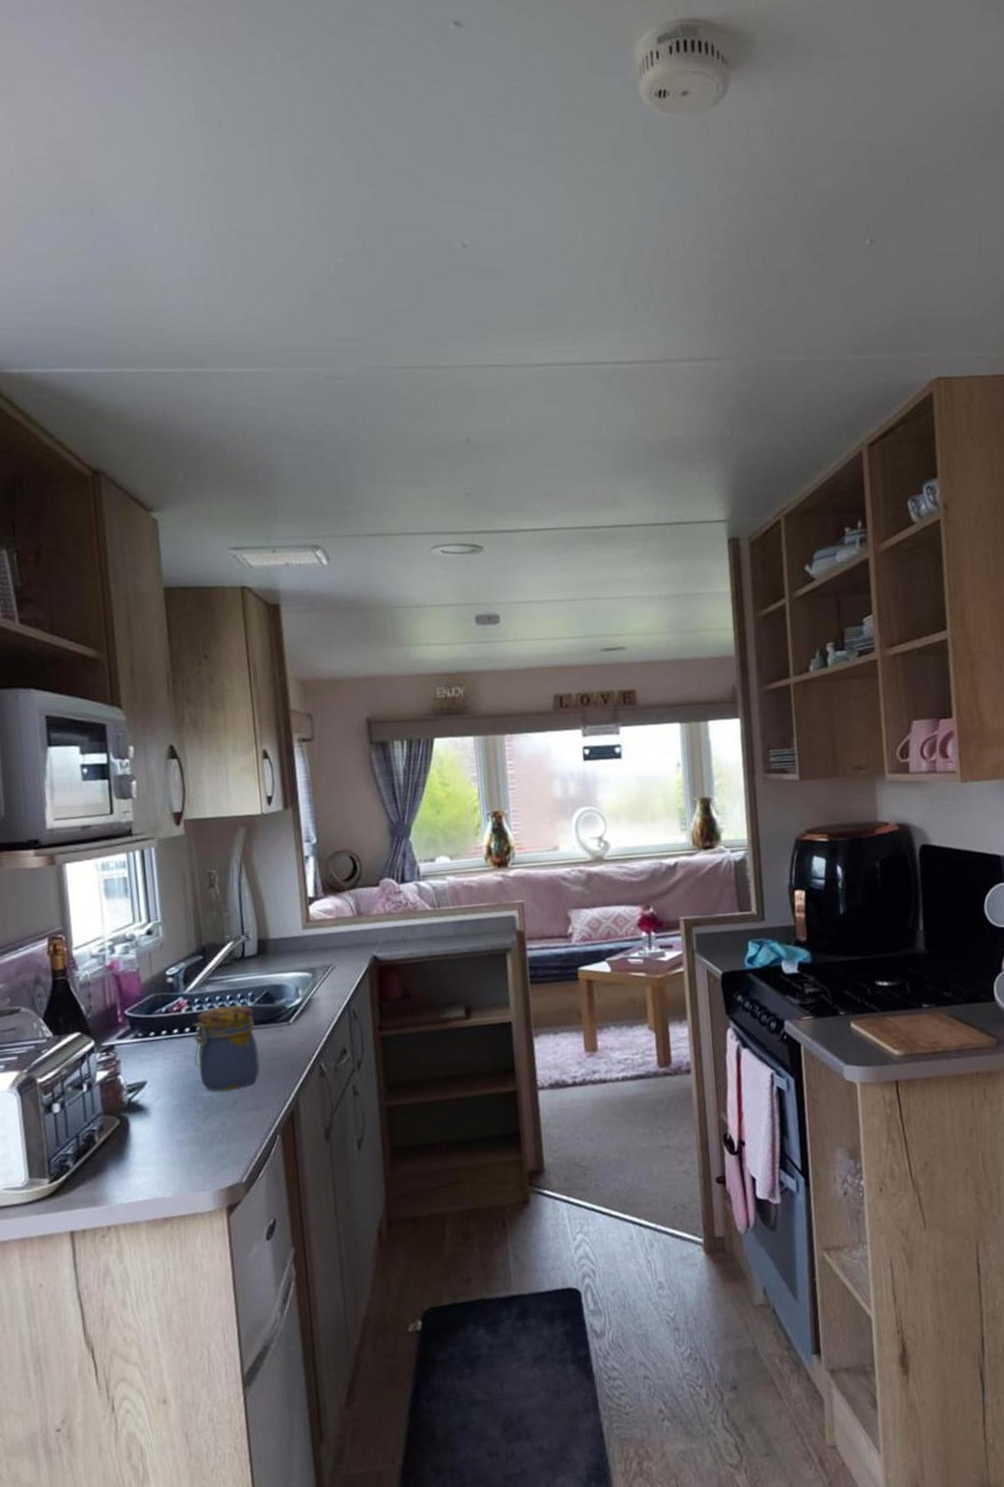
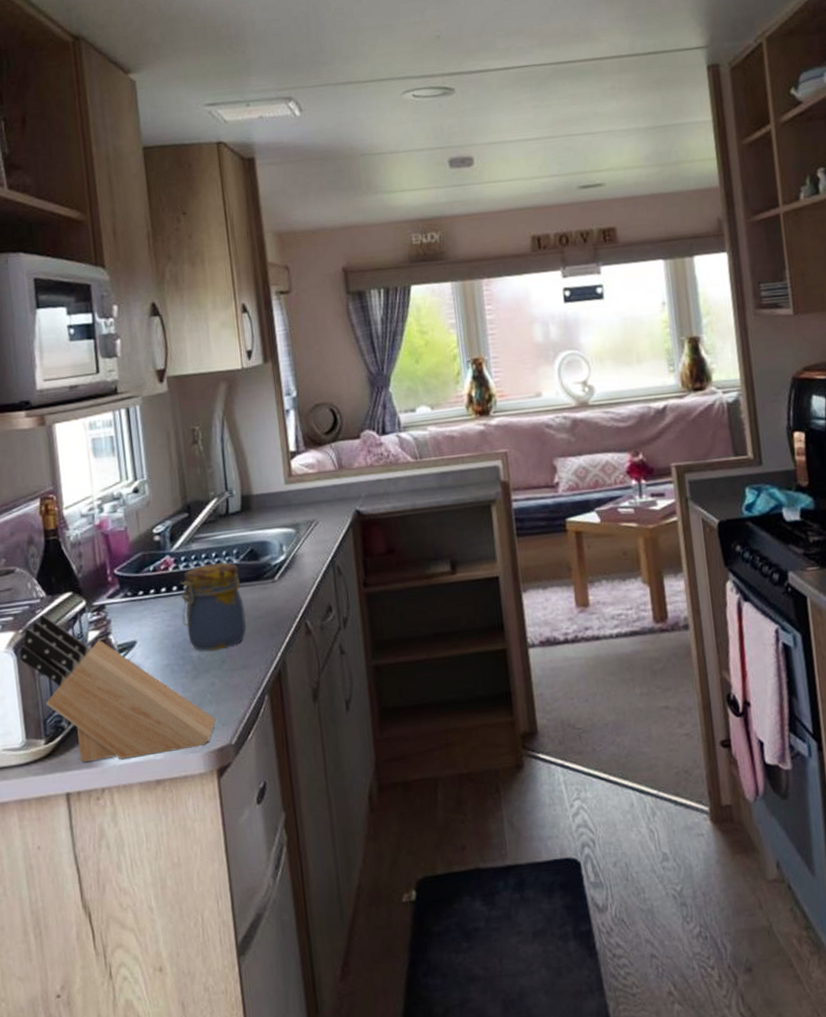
knife block: none [23,1054,226,1201] -> present [19,614,216,763]

